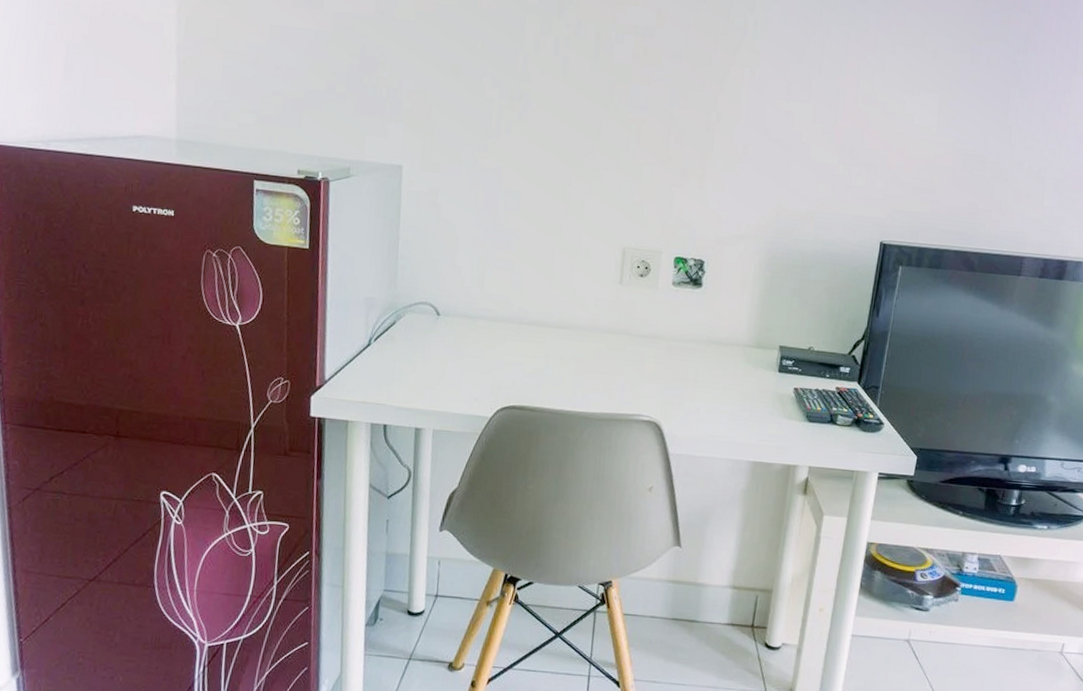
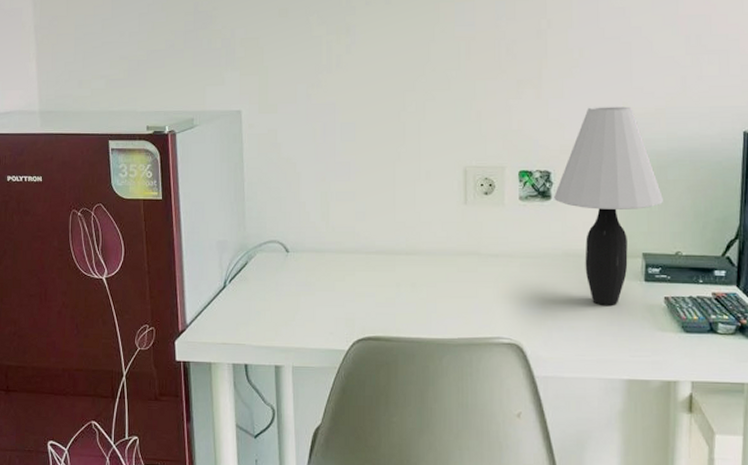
table lamp: none [705,202,804,392] -> present [554,105,664,305]

